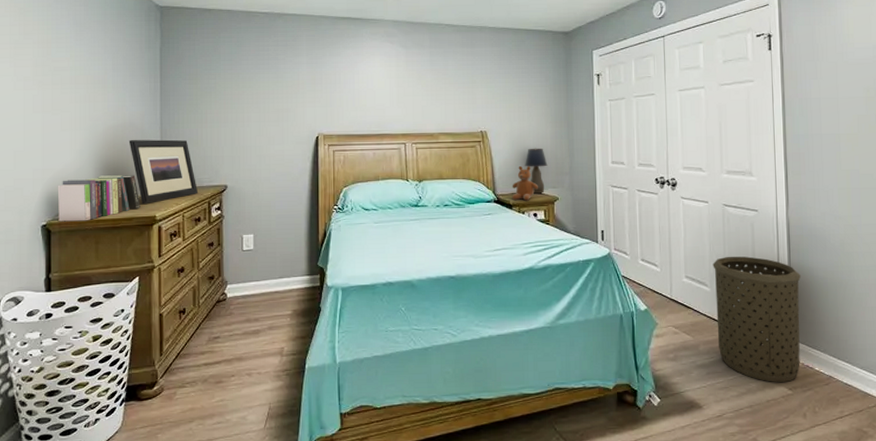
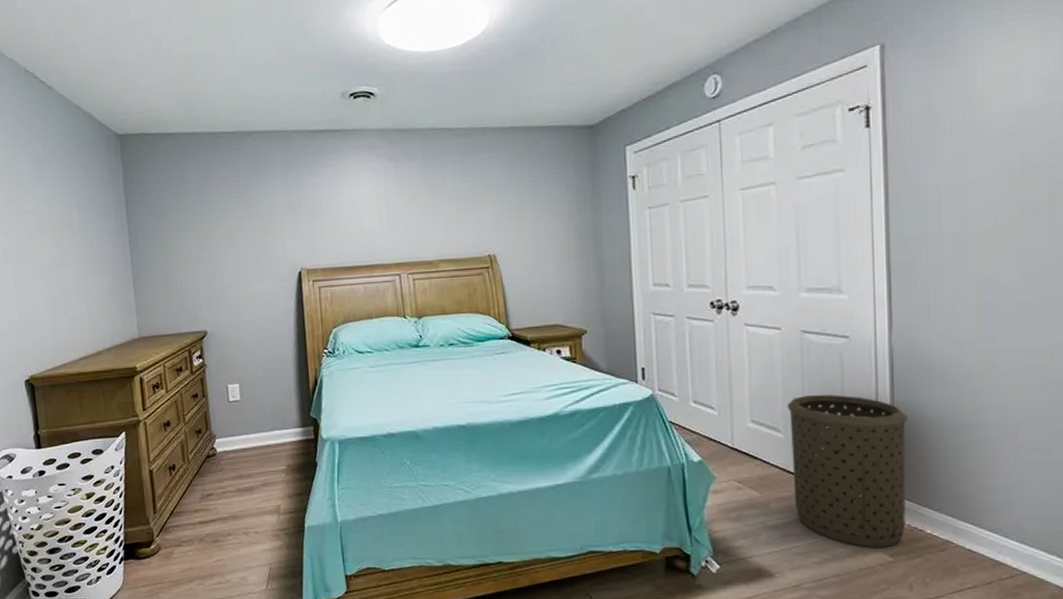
books: present [57,175,140,222] -> none [35,324,120,376]
picture frame: present [128,139,199,205] -> none [101,283,178,355]
teddy bear: present [512,166,538,201] -> none [529,294,561,336]
table lamp: present [525,148,548,194] -> none [544,271,572,327]

